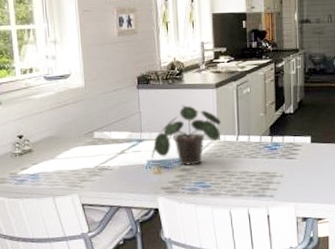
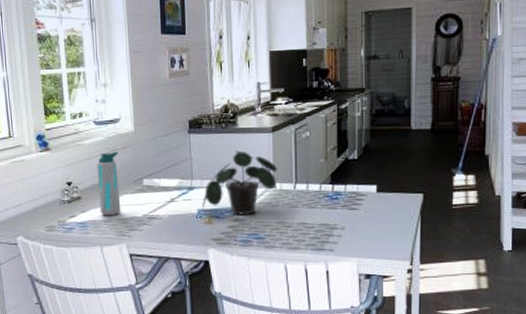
water bottle: none [47,105,73,168] -> present [96,151,121,216]

